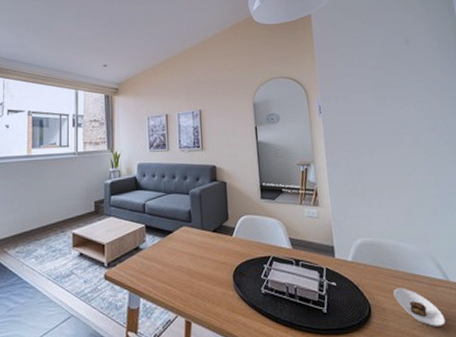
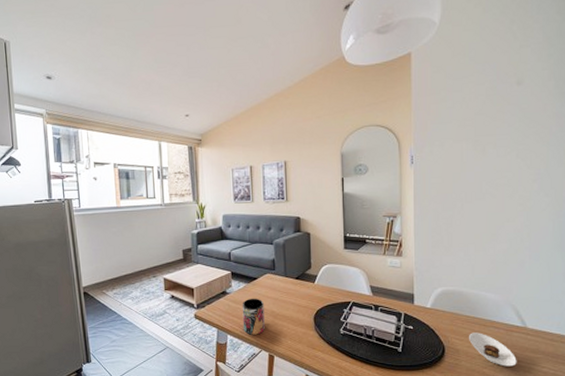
mug: none [156,254,181,298] -> present [242,298,265,335]

